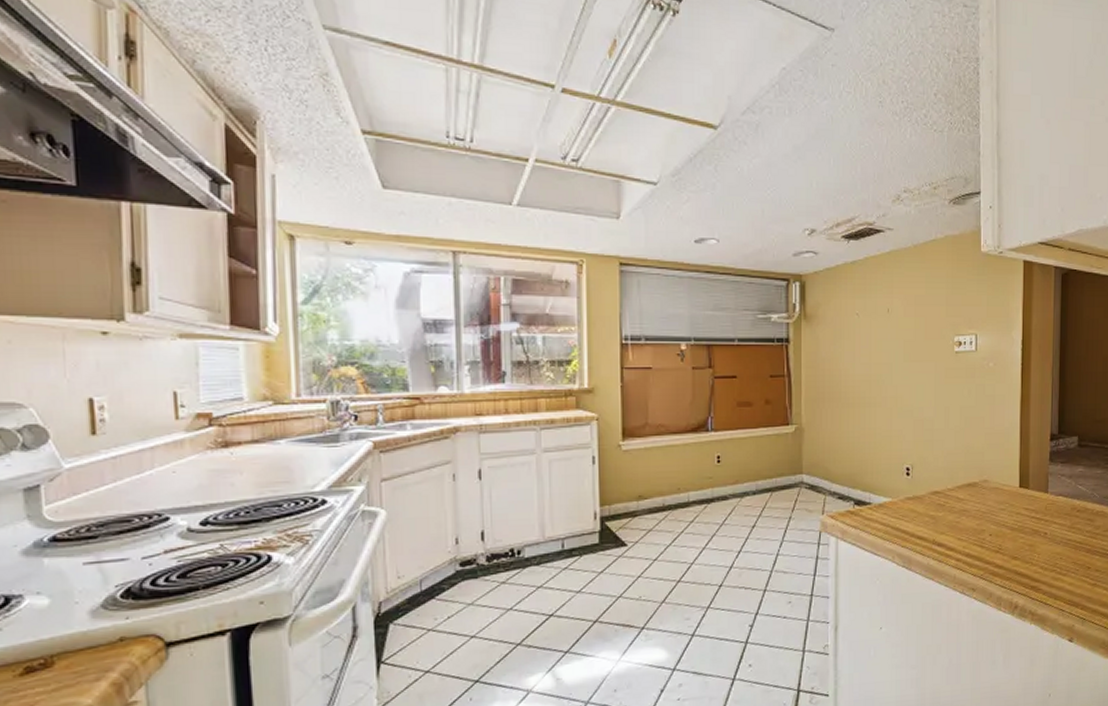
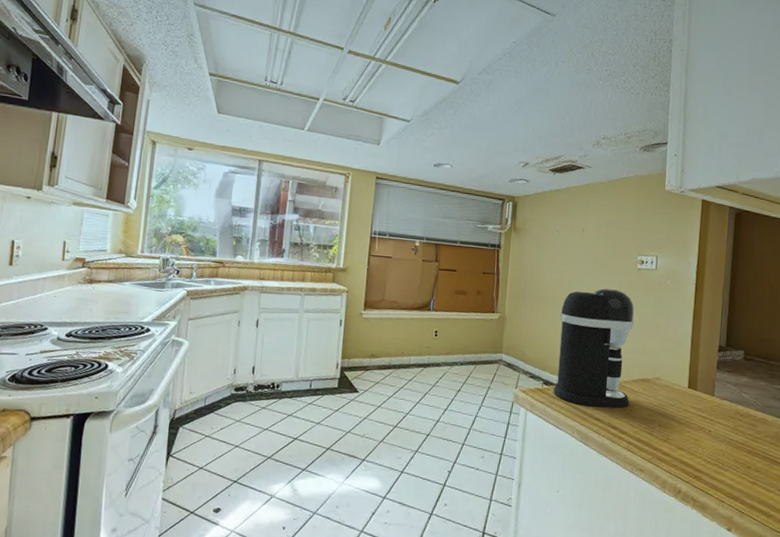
coffee maker: none [866,380,956,524] -> present [553,288,634,408]

